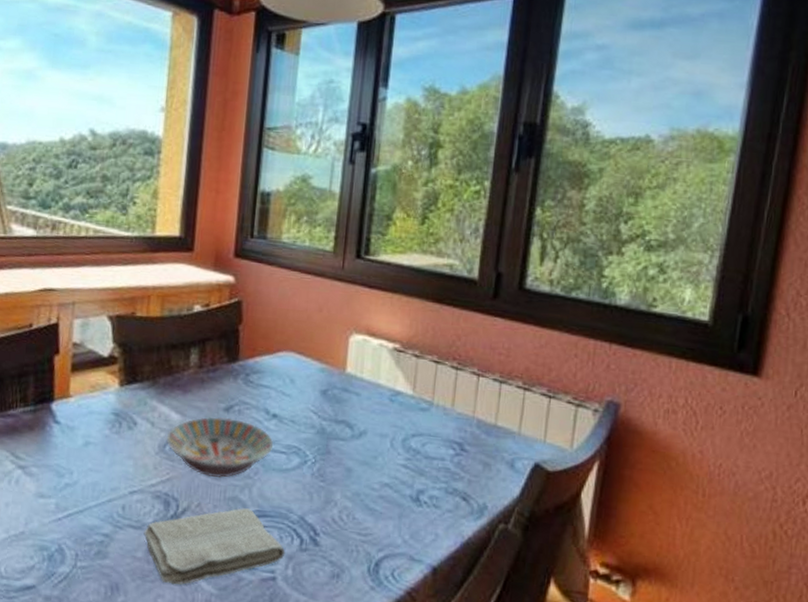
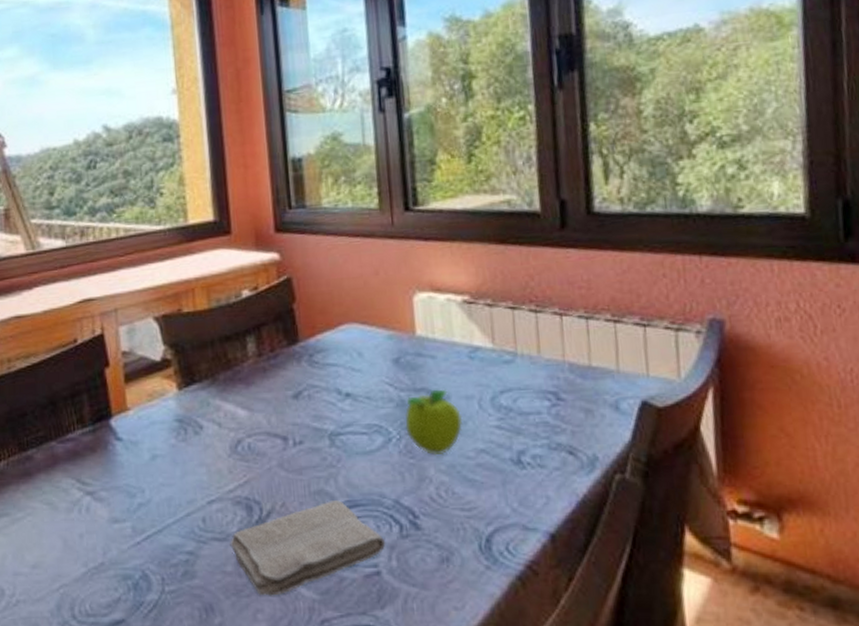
bowl: present [166,416,274,478] -> none [236,405,353,472]
fruit: none [321,423,375,483] -> present [404,389,463,456]

